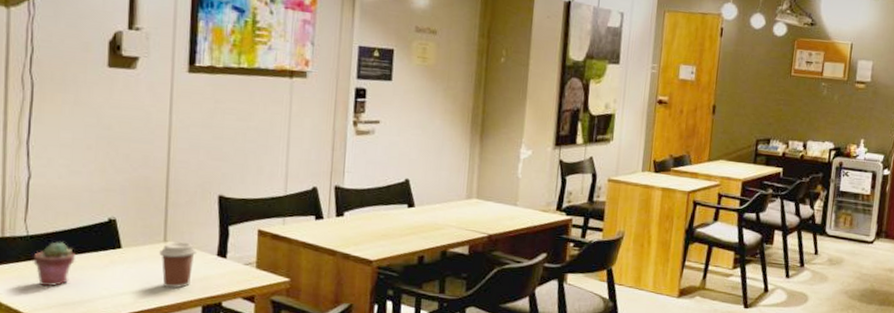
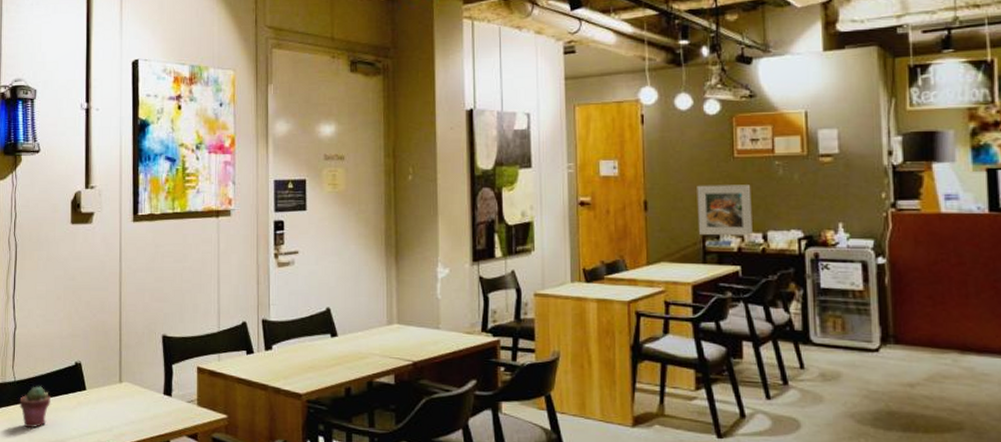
coffee cup: present [159,241,197,289] -> none [116,381,146,428]
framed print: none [754,96,801,144] -> present [697,185,753,236]

